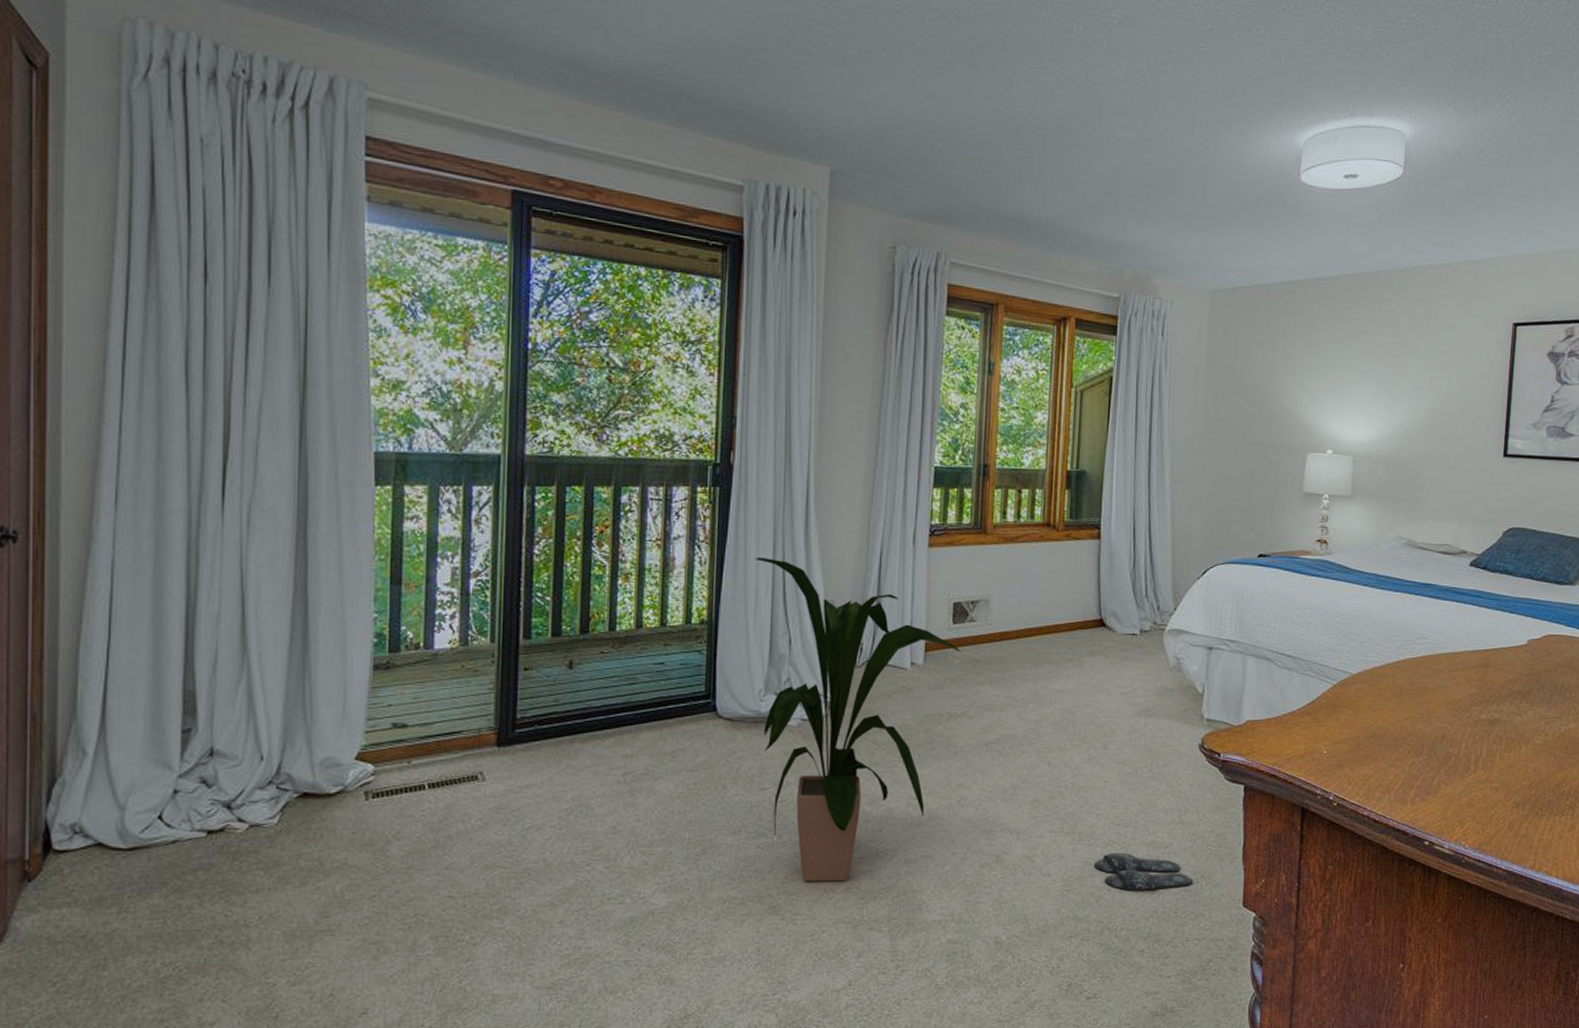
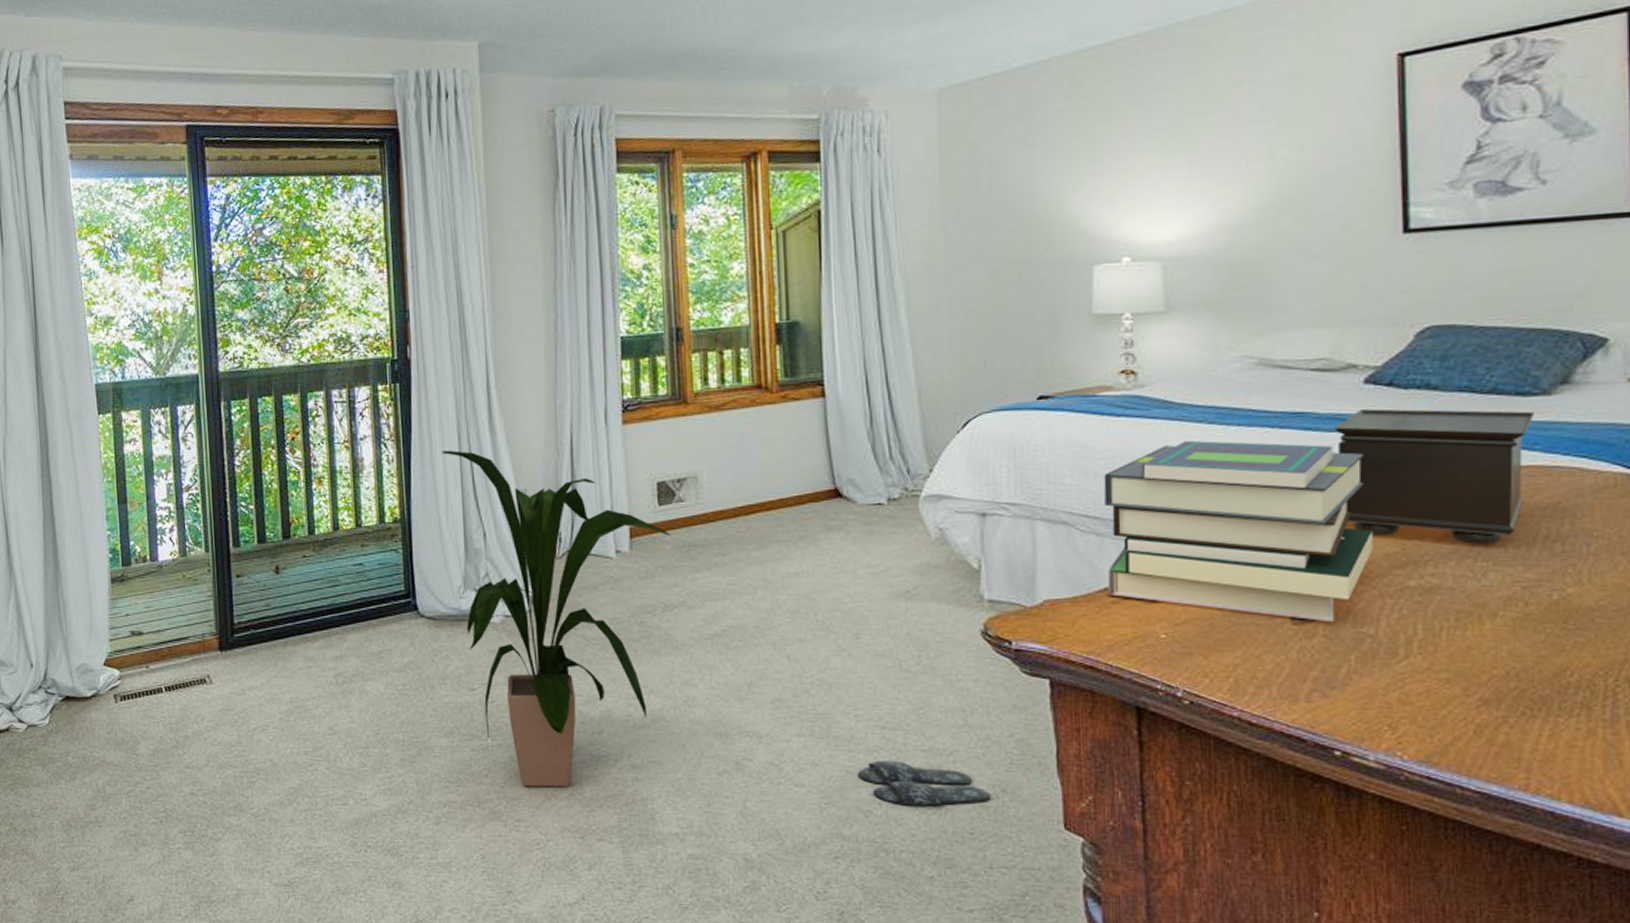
books: none [1291,599,1464,745] -> present [1104,440,1373,623]
jewelry box: none [1448,585,1564,691] -> present [1334,409,1534,546]

